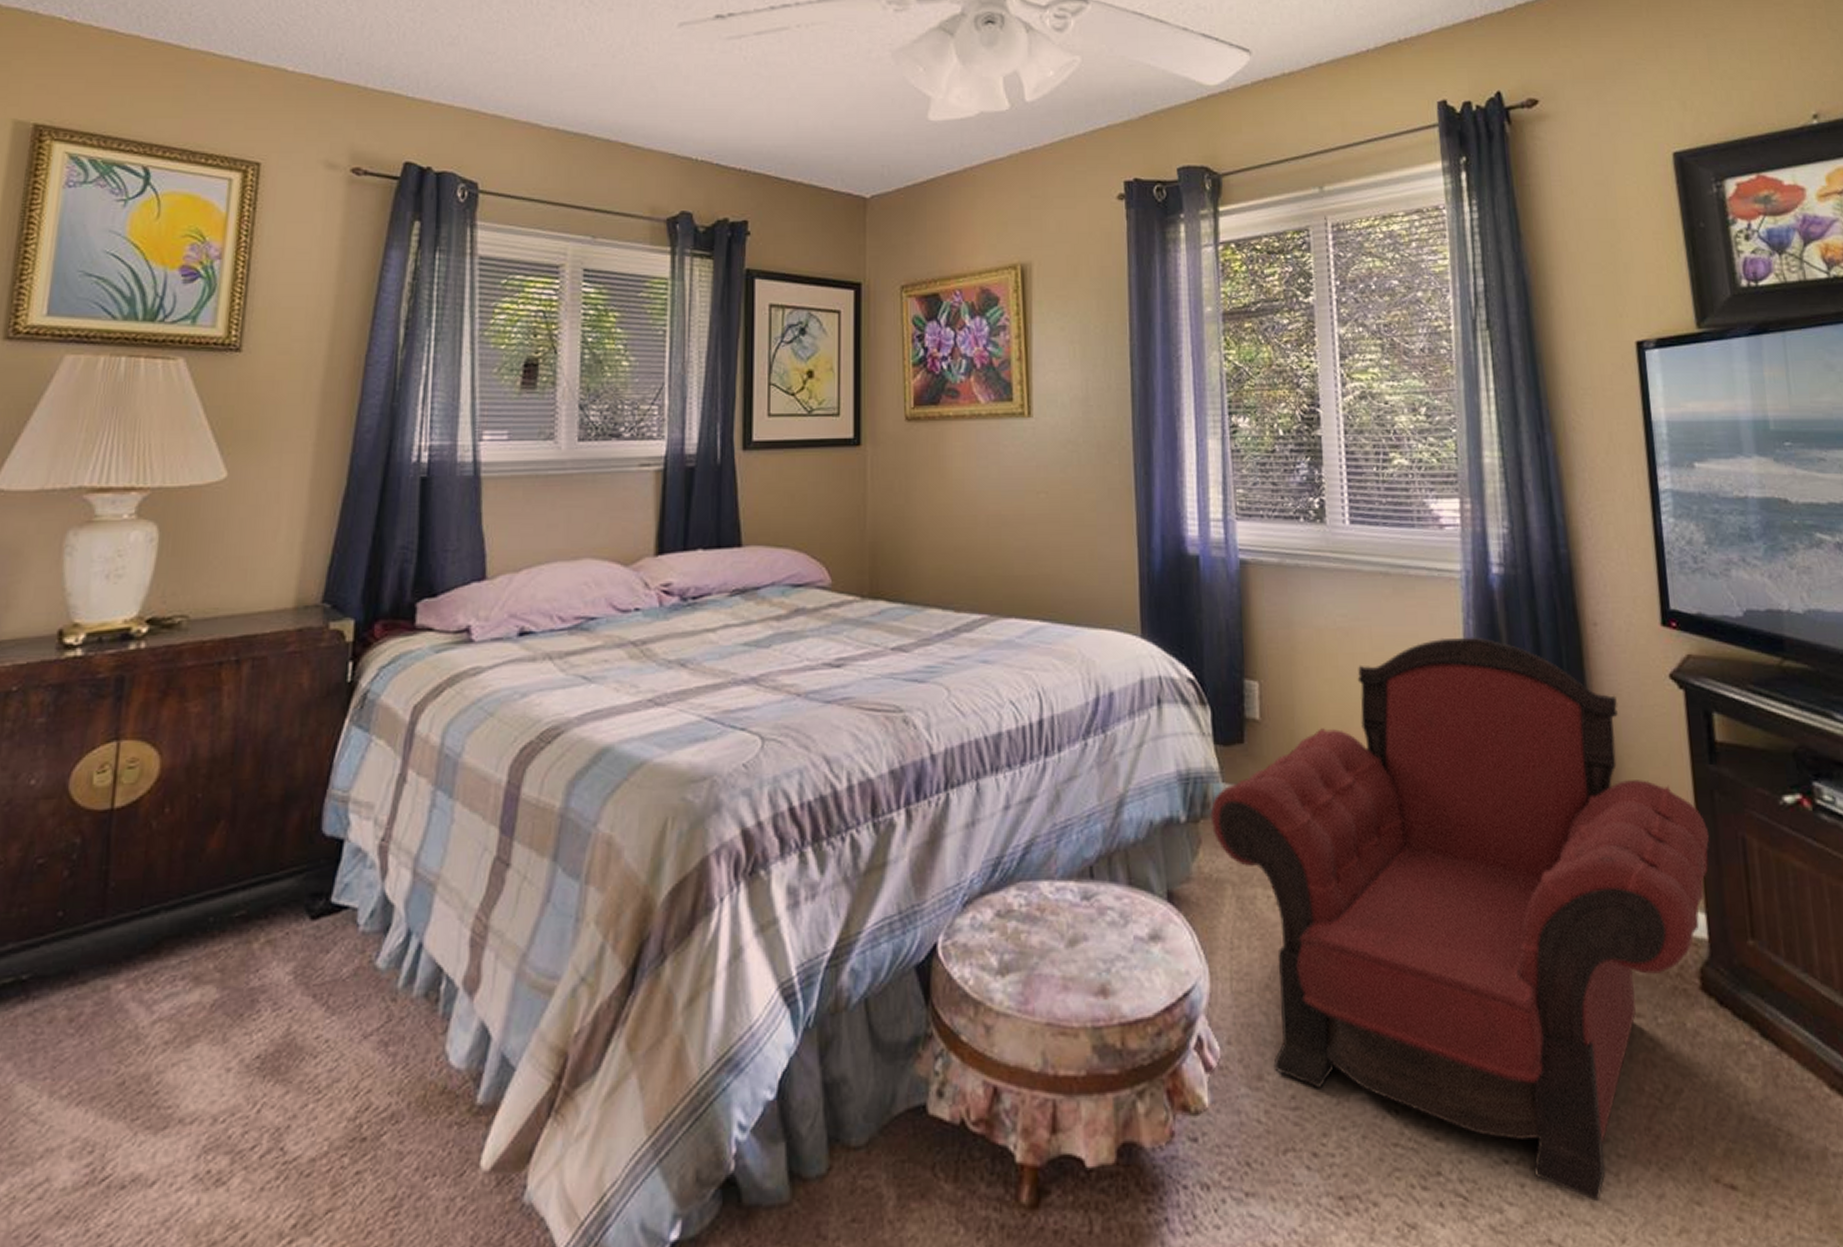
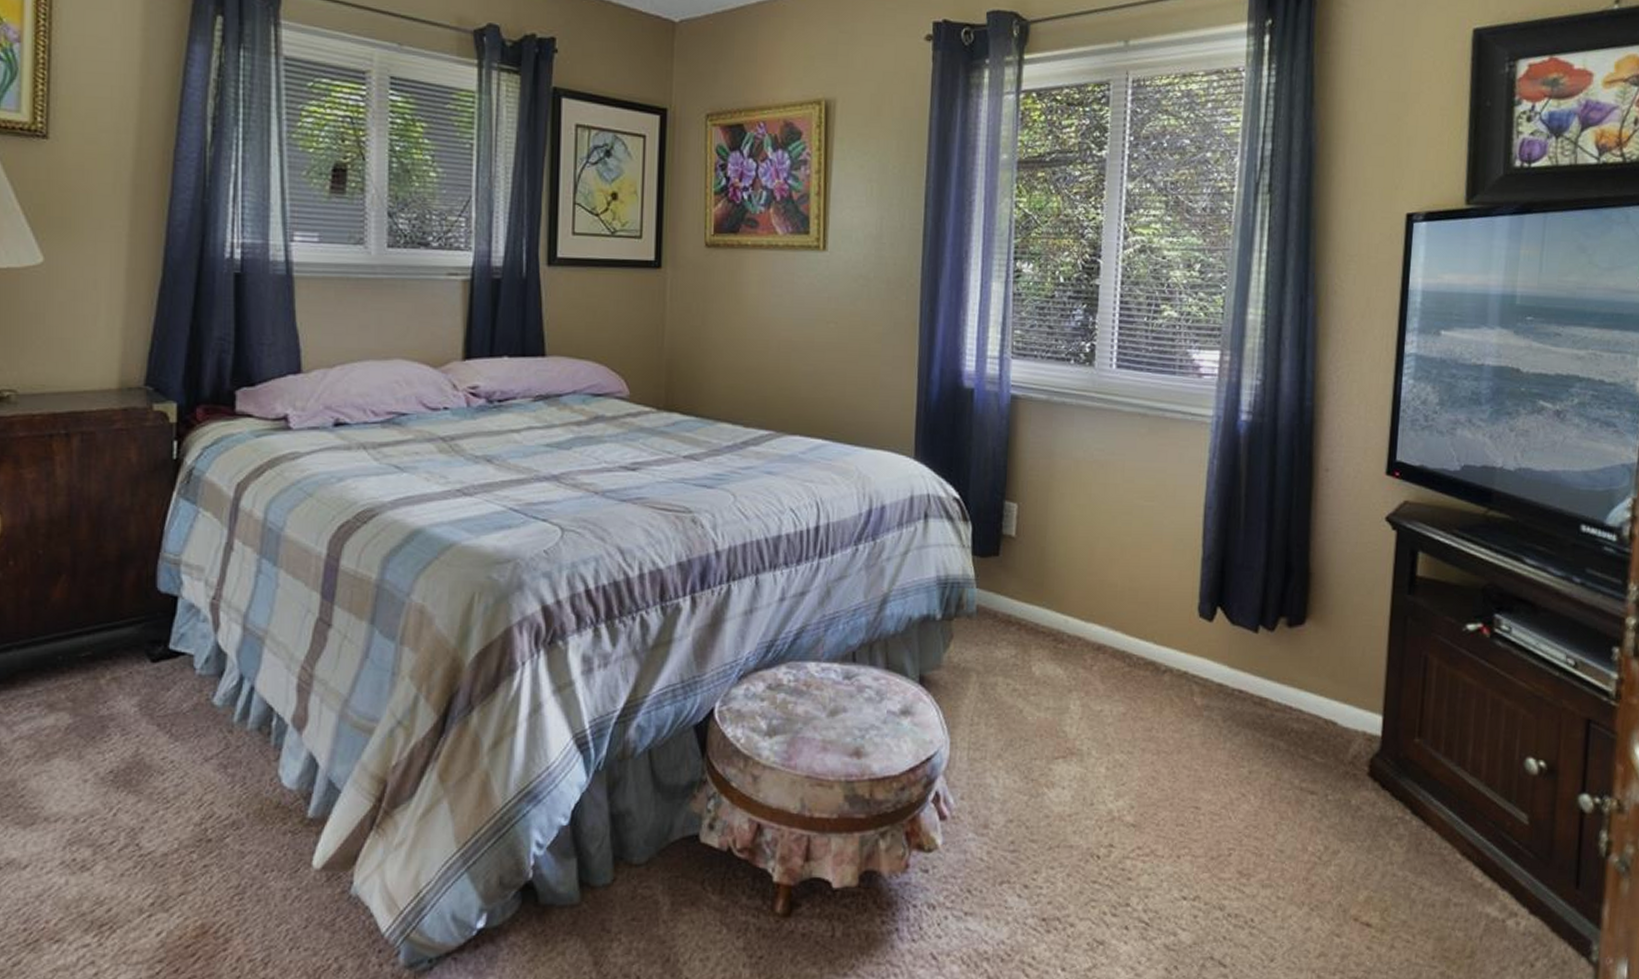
armchair: present [1210,637,1710,1202] -> none [963,474,1398,931]

